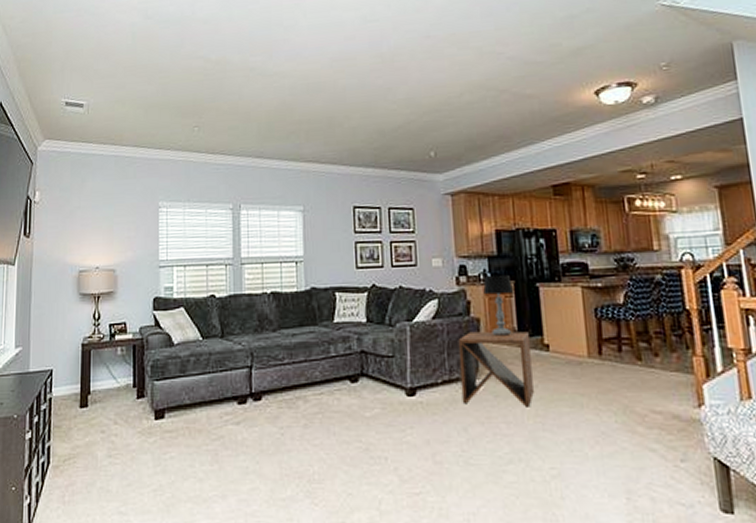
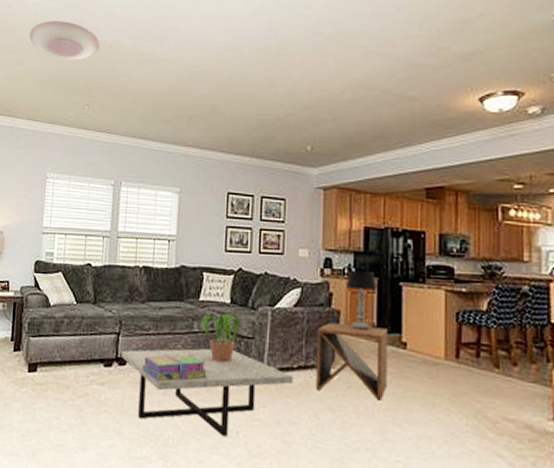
ceiling light: none [127,39,206,81] -> present [29,20,101,61]
coffee table: none [255,371,439,465] -> present [121,348,294,437]
stack of books: none [279,381,349,414] -> present [142,354,207,382]
potted plant: none [337,333,381,386] -> present [200,313,242,363]

